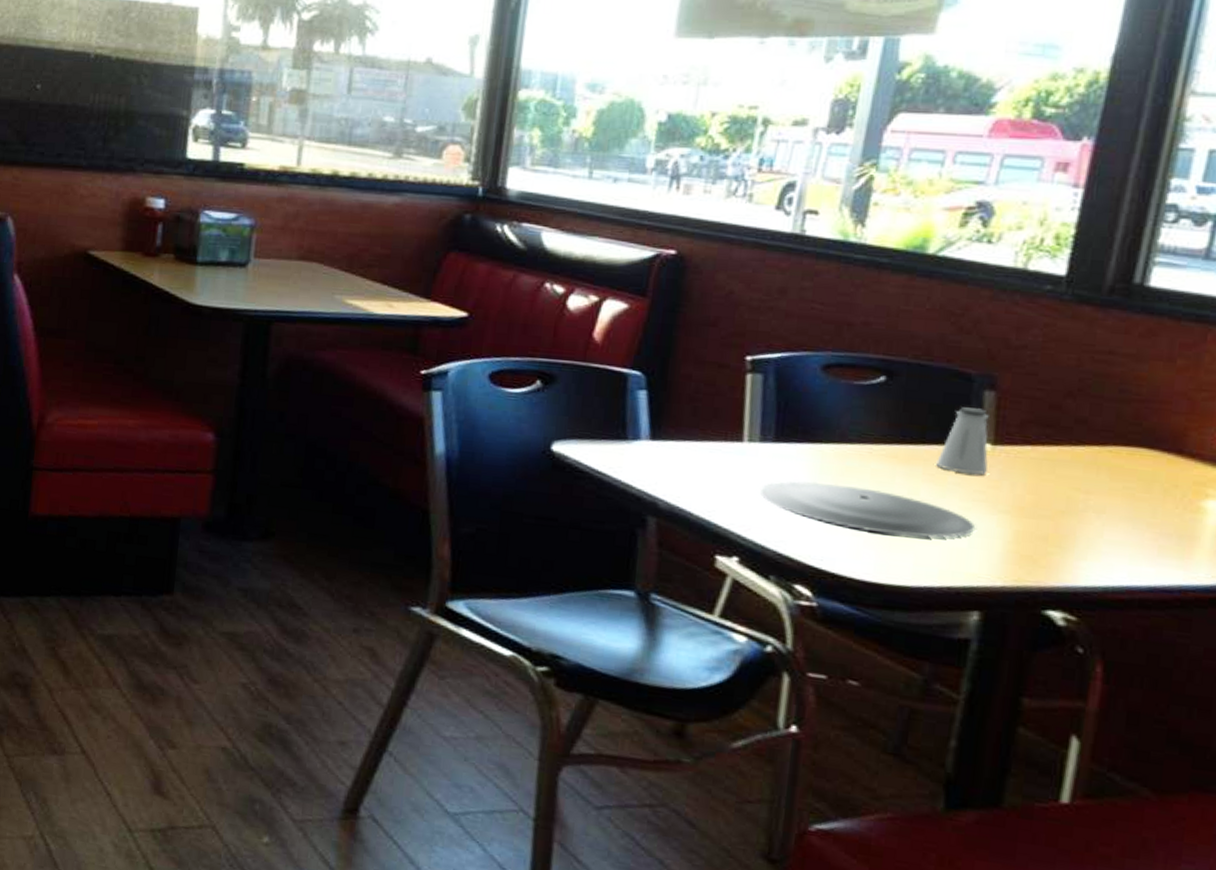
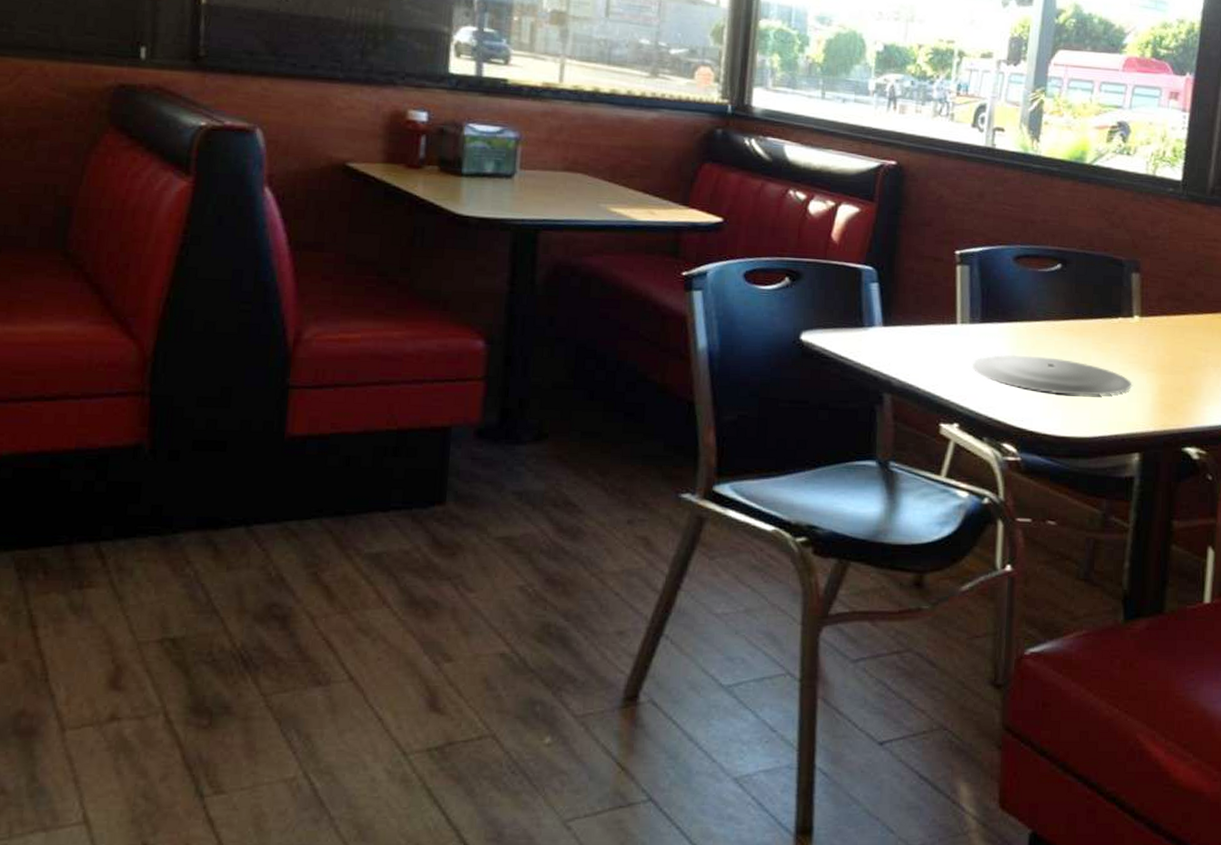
saltshaker: present [936,407,989,475] -> none [1101,287,1138,342]

